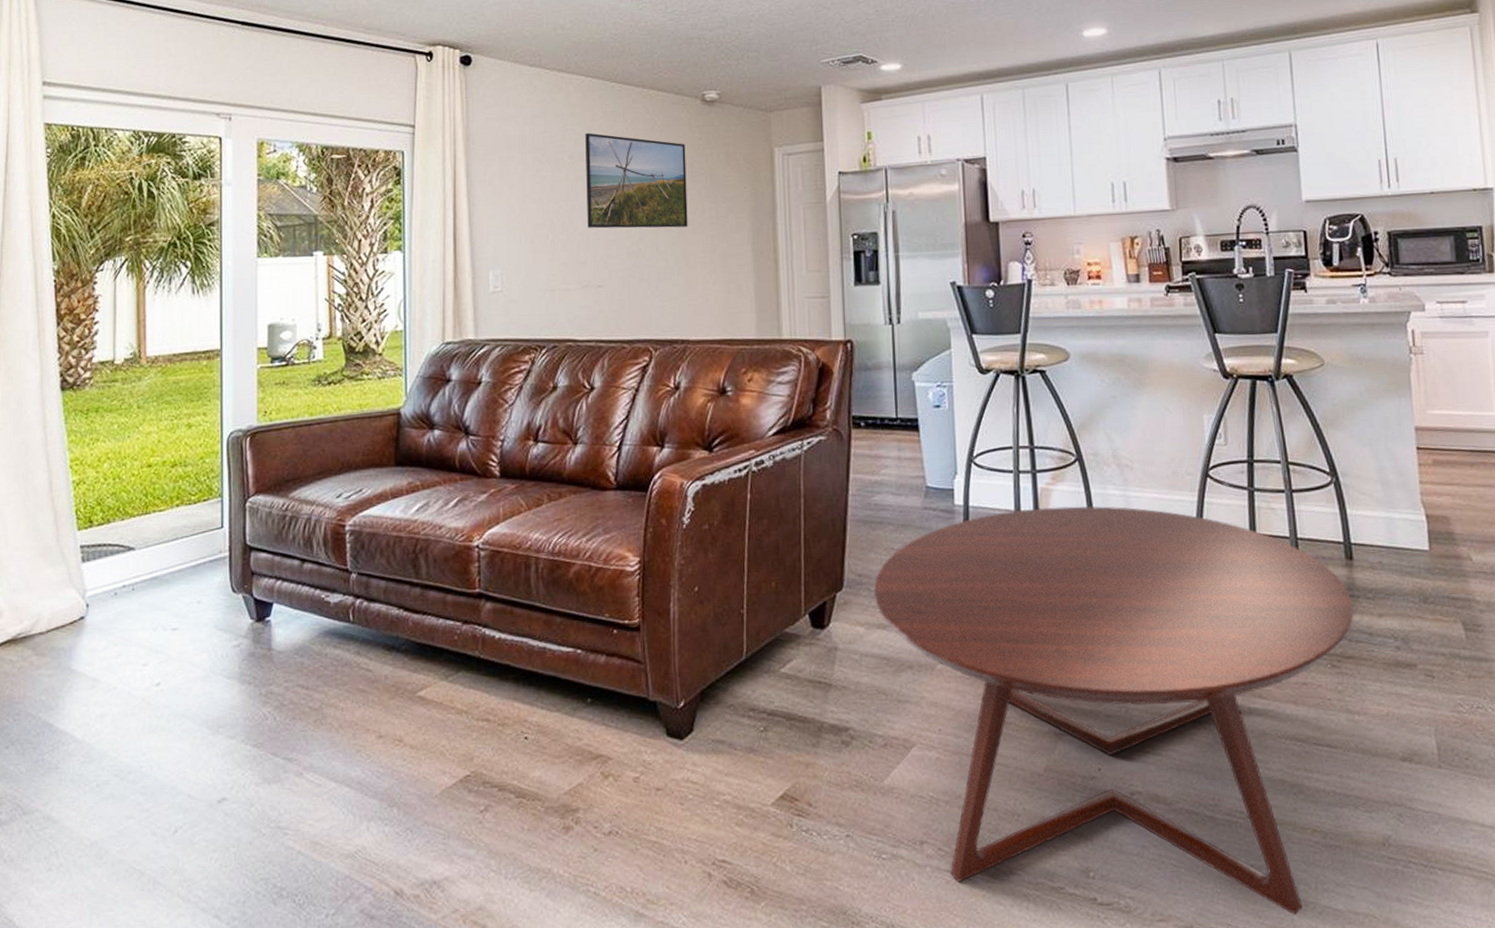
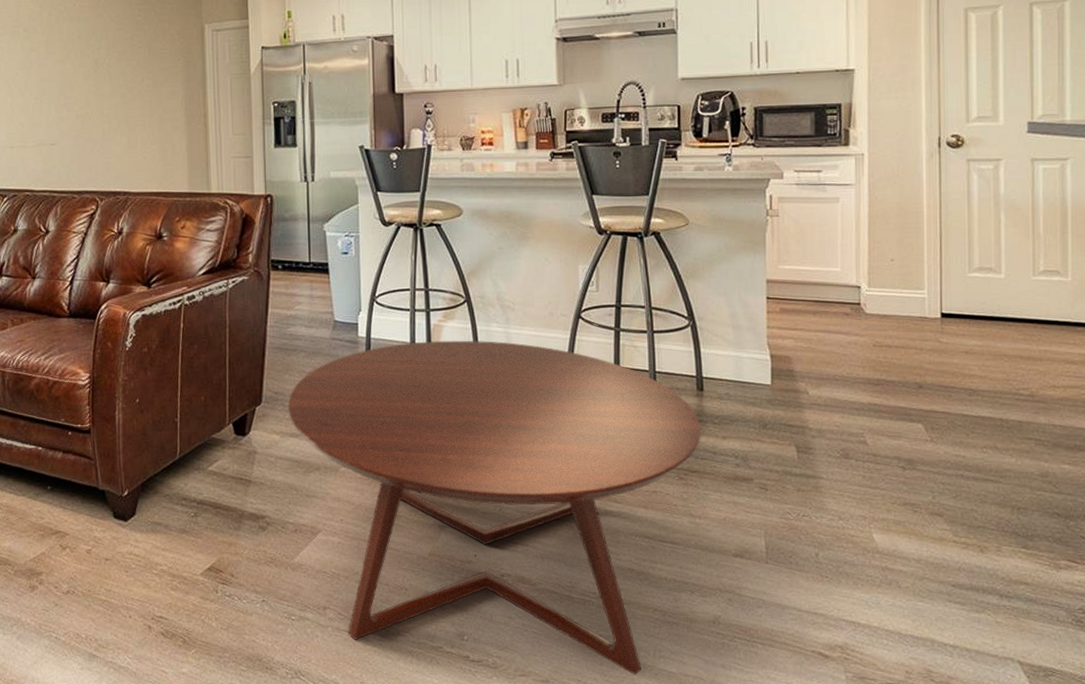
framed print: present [585,133,688,229] -> none [37,9,129,94]

